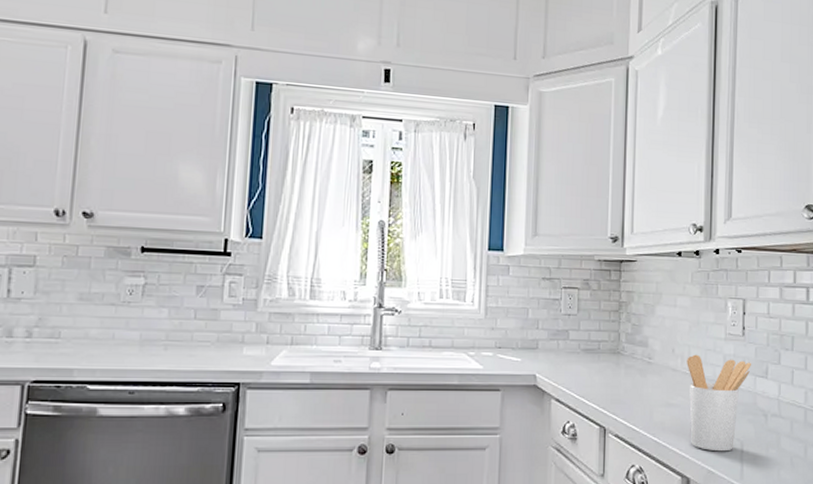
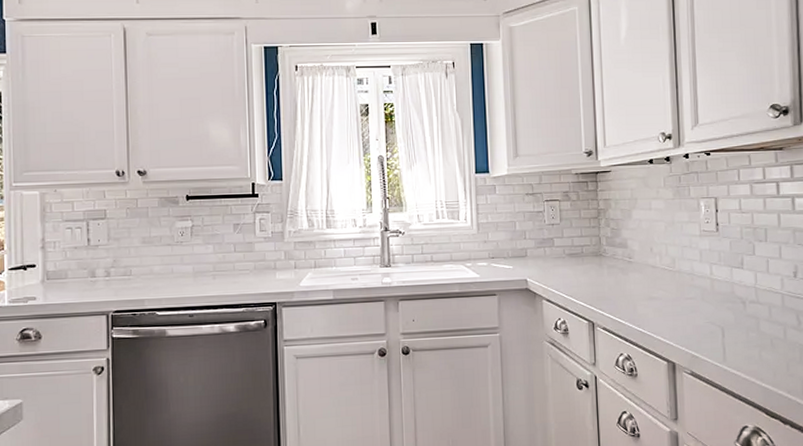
utensil holder: present [687,354,751,452] -> none [665,251,727,338]

